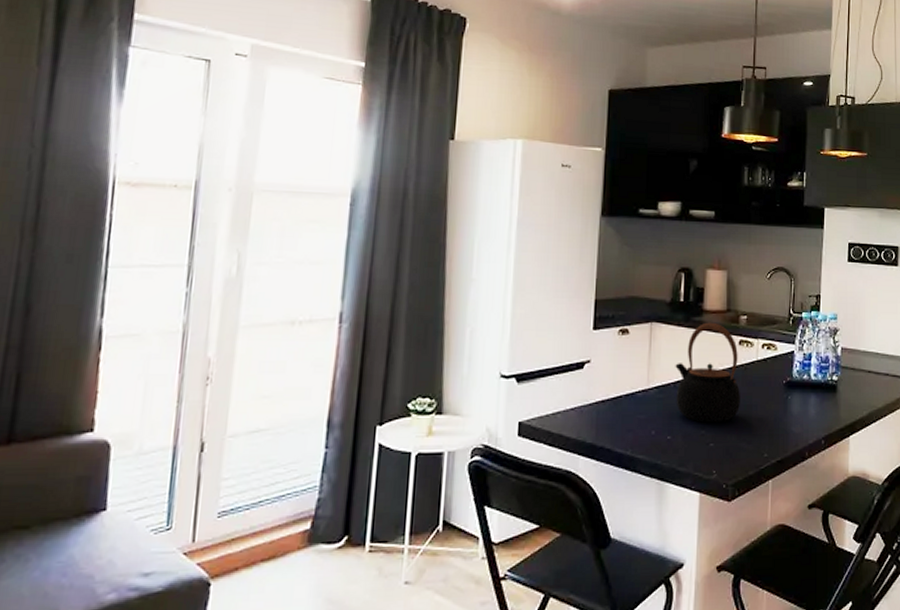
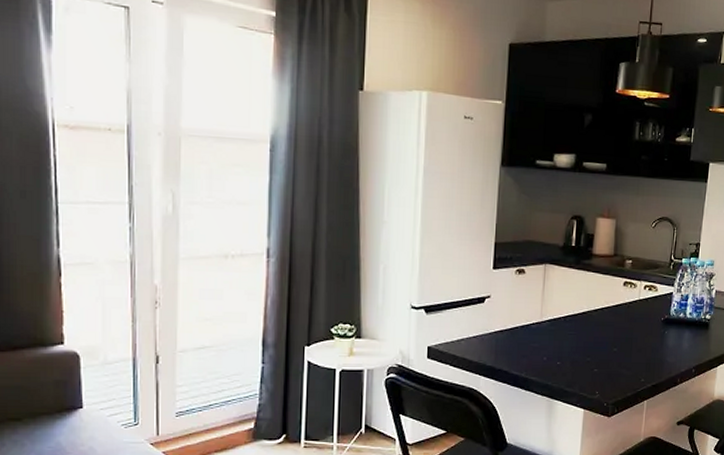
teapot: present [675,322,740,423] -> none [565,265,623,352]

